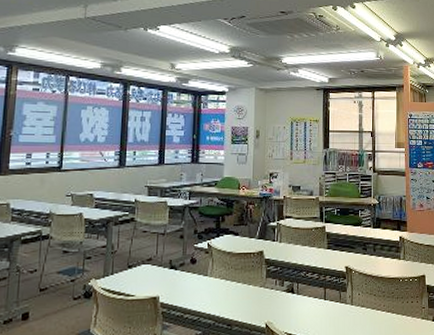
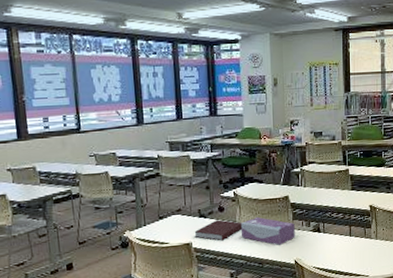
notebook: none [162,273,214,297] -> present [194,220,243,241]
tissue box: none [211,271,268,305] -> present [240,216,295,245]

